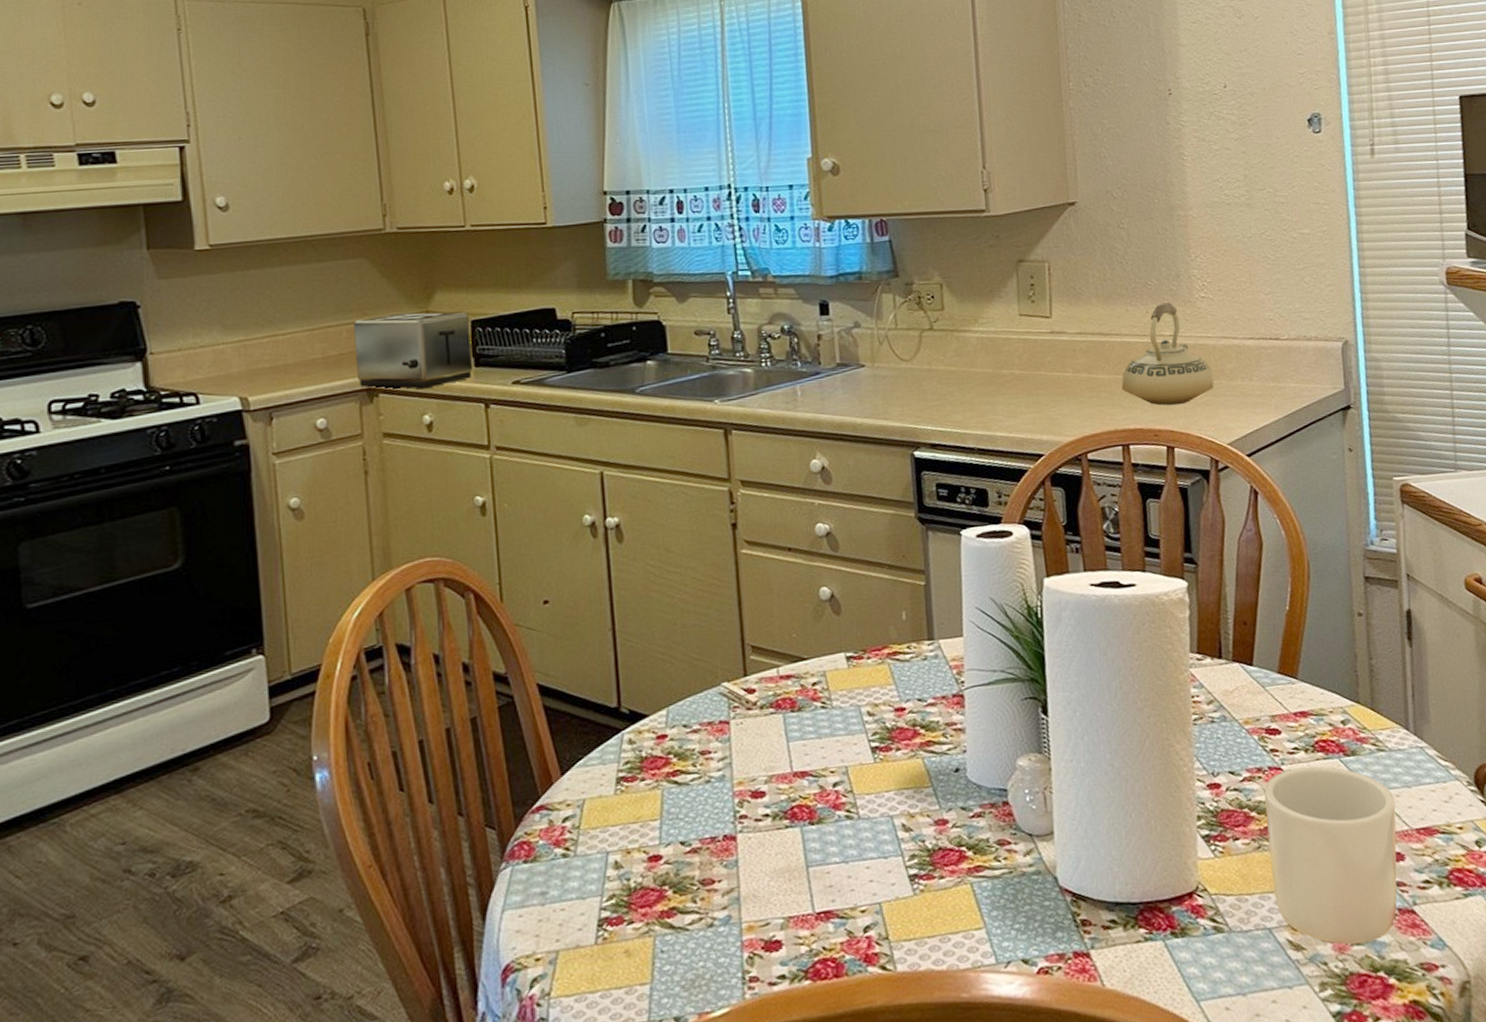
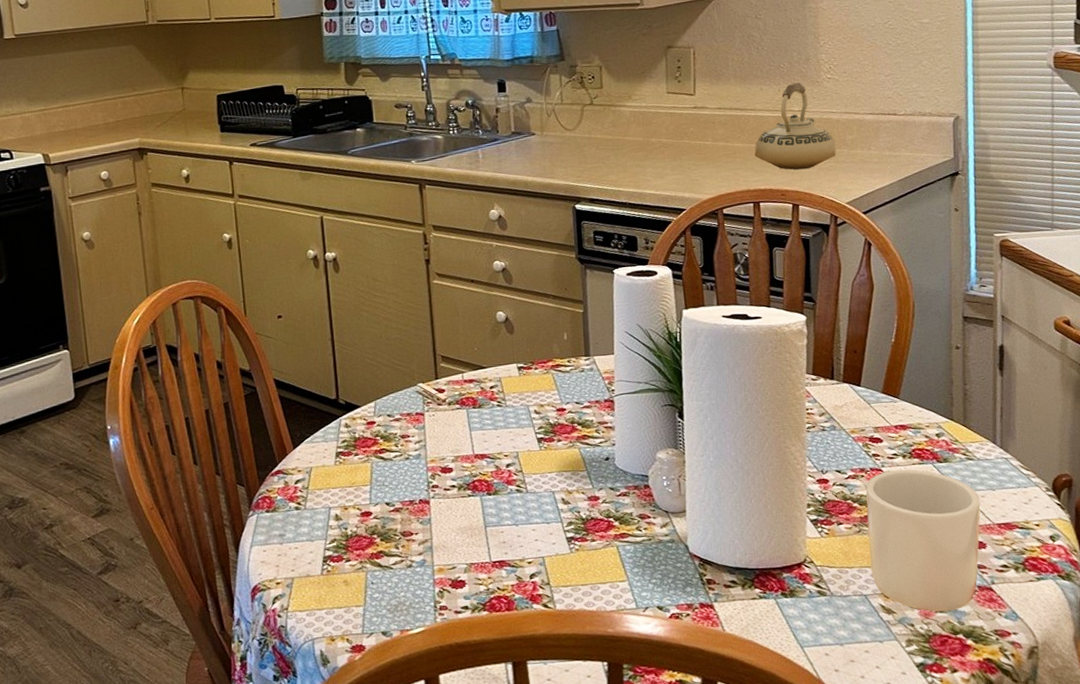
toaster: present [353,311,473,390] -> none [126,88,220,150]

